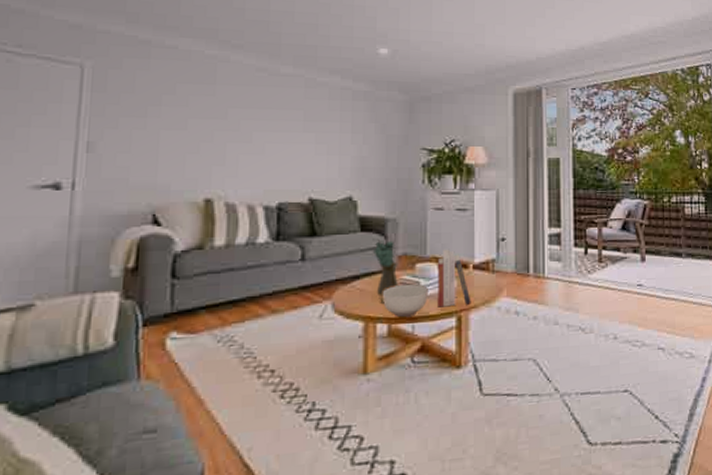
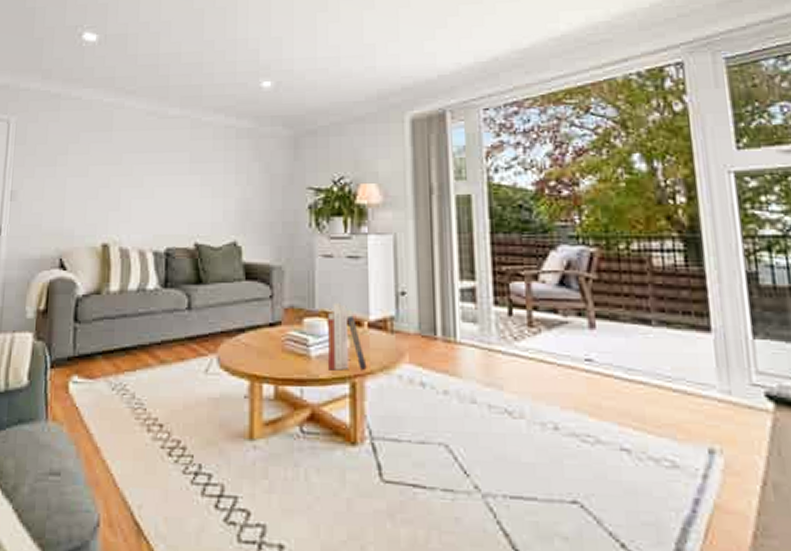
vase: present [374,238,399,303] -> none [259,288,286,361]
bowl: present [382,283,428,318] -> none [268,340,317,380]

